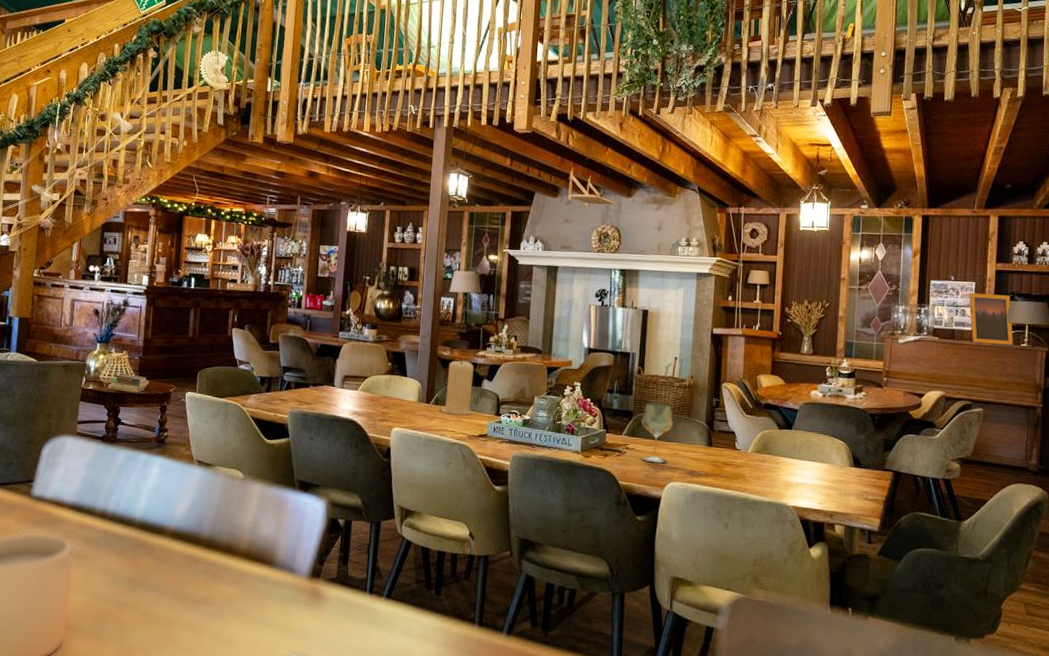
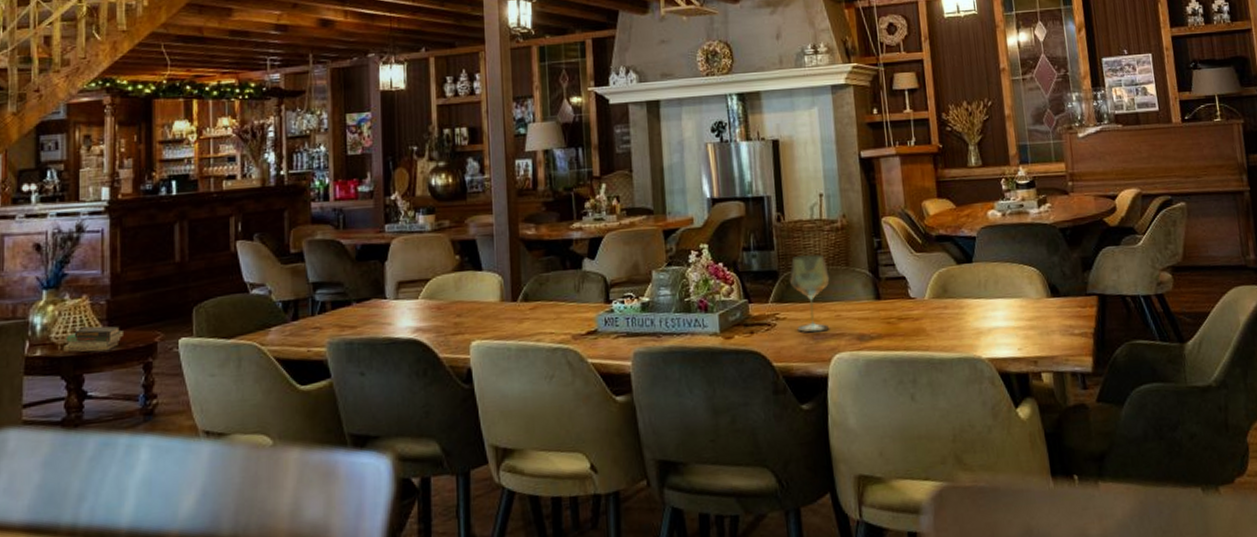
candle: present [440,358,474,416] -> none [532,235,574,313]
picture frame: present [968,292,1013,346] -> none [1146,63,1206,126]

